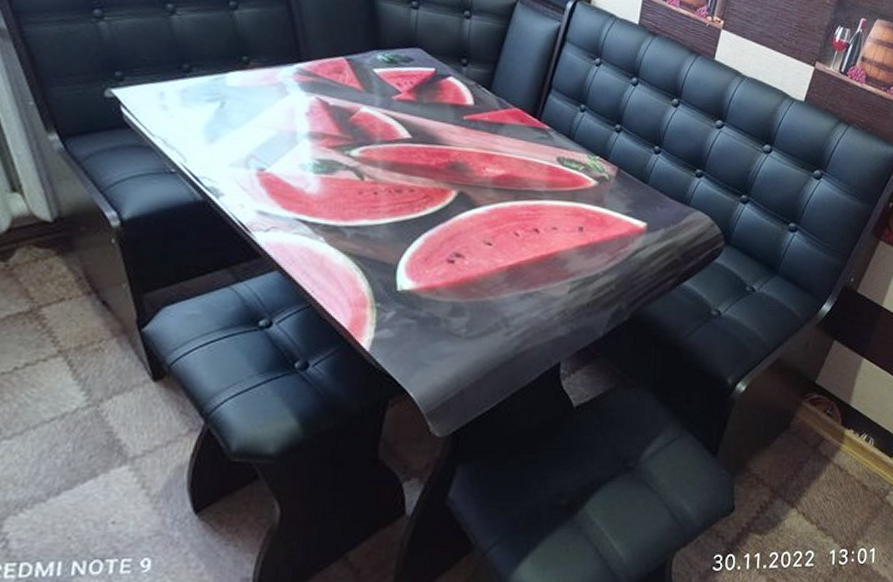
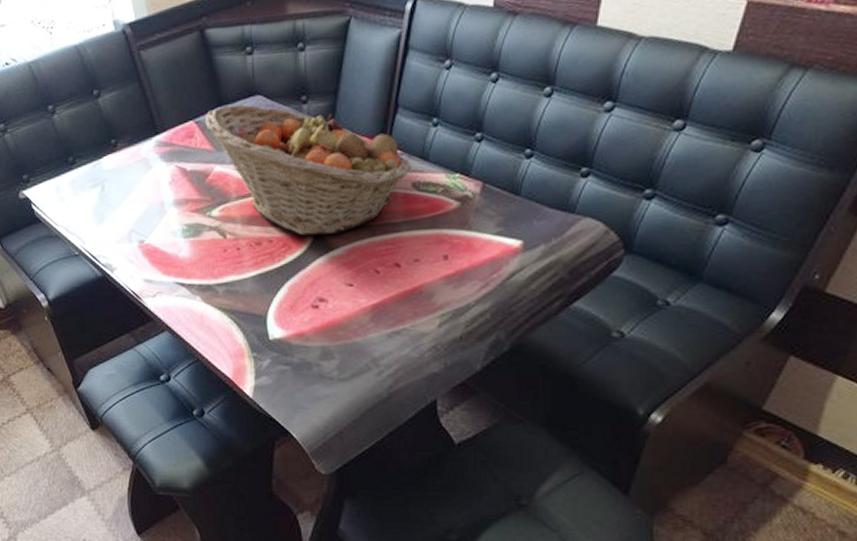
fruit basket: none [357,50,559,193] -> present [205,104,412,236]

